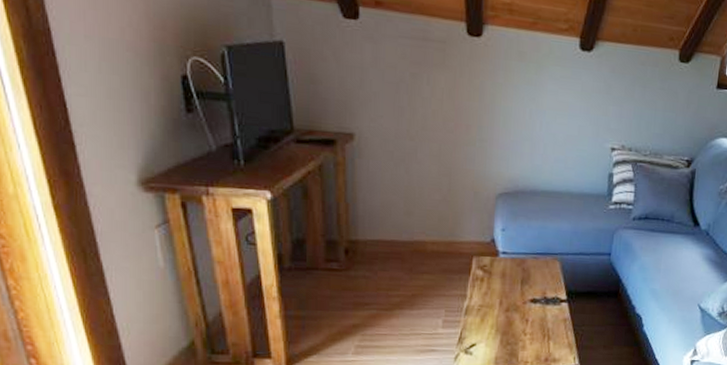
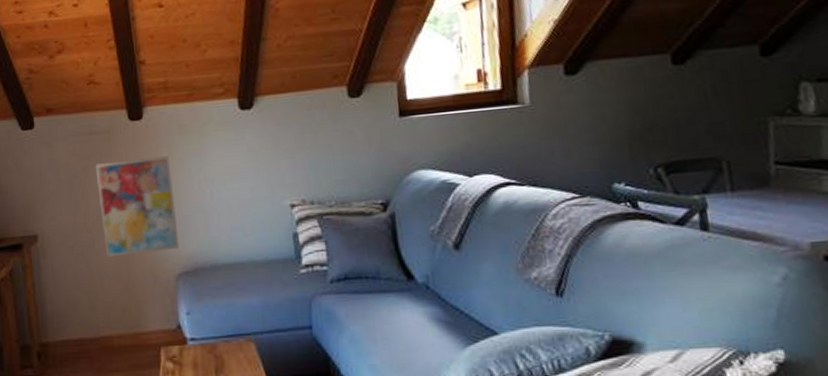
wall art: none [425,73,505,171] -> present [95,156,179,258]

